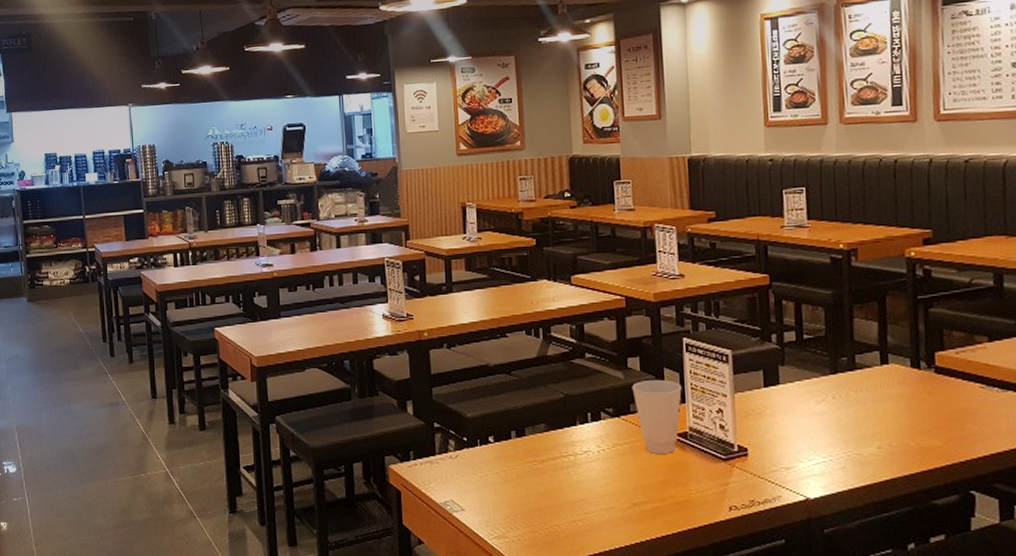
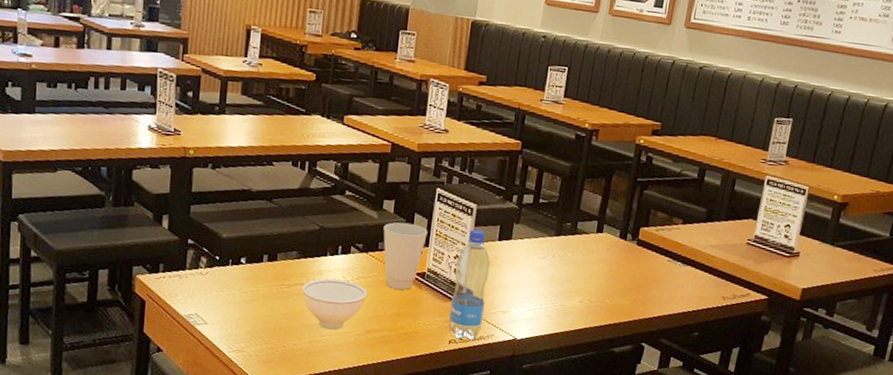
bowl: none [556,449,627,506] -> present [302,278,368,330]
bottle: none [720,378,764,506] -> present [448,229,490,340]

